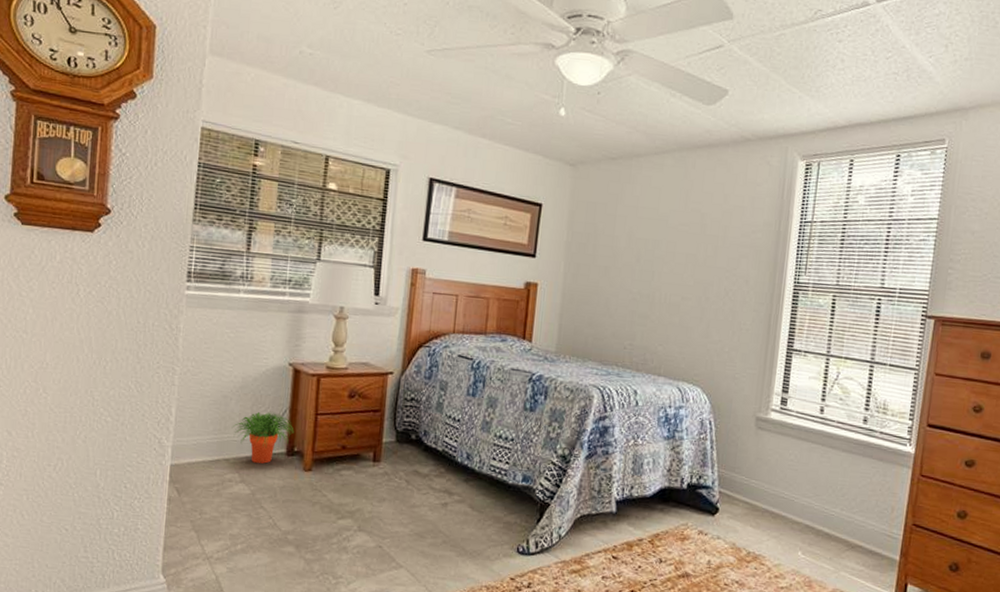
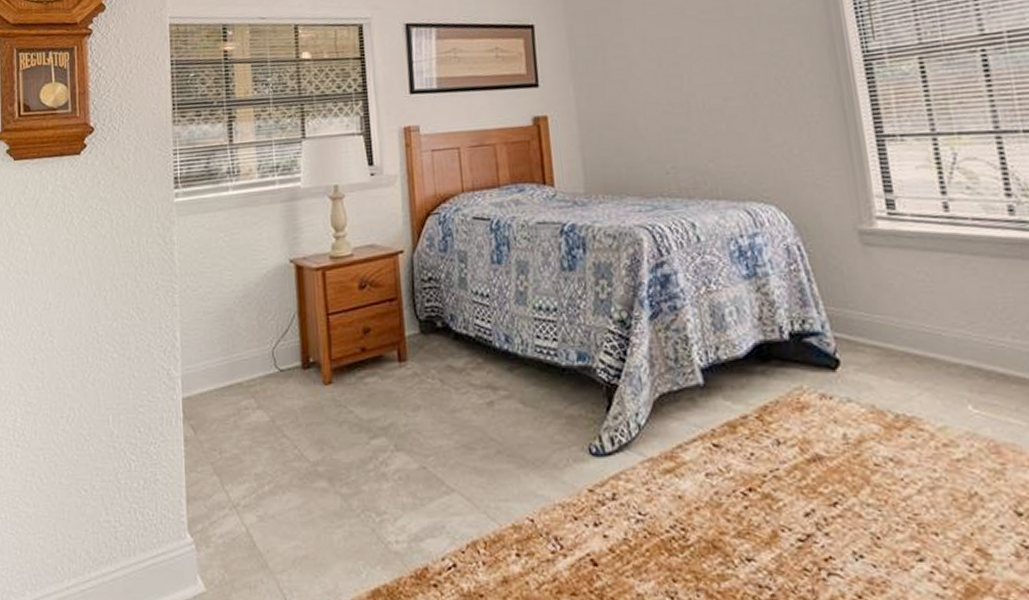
potted plant: present [231,411,294,464] -> none [240,319,307,383]

